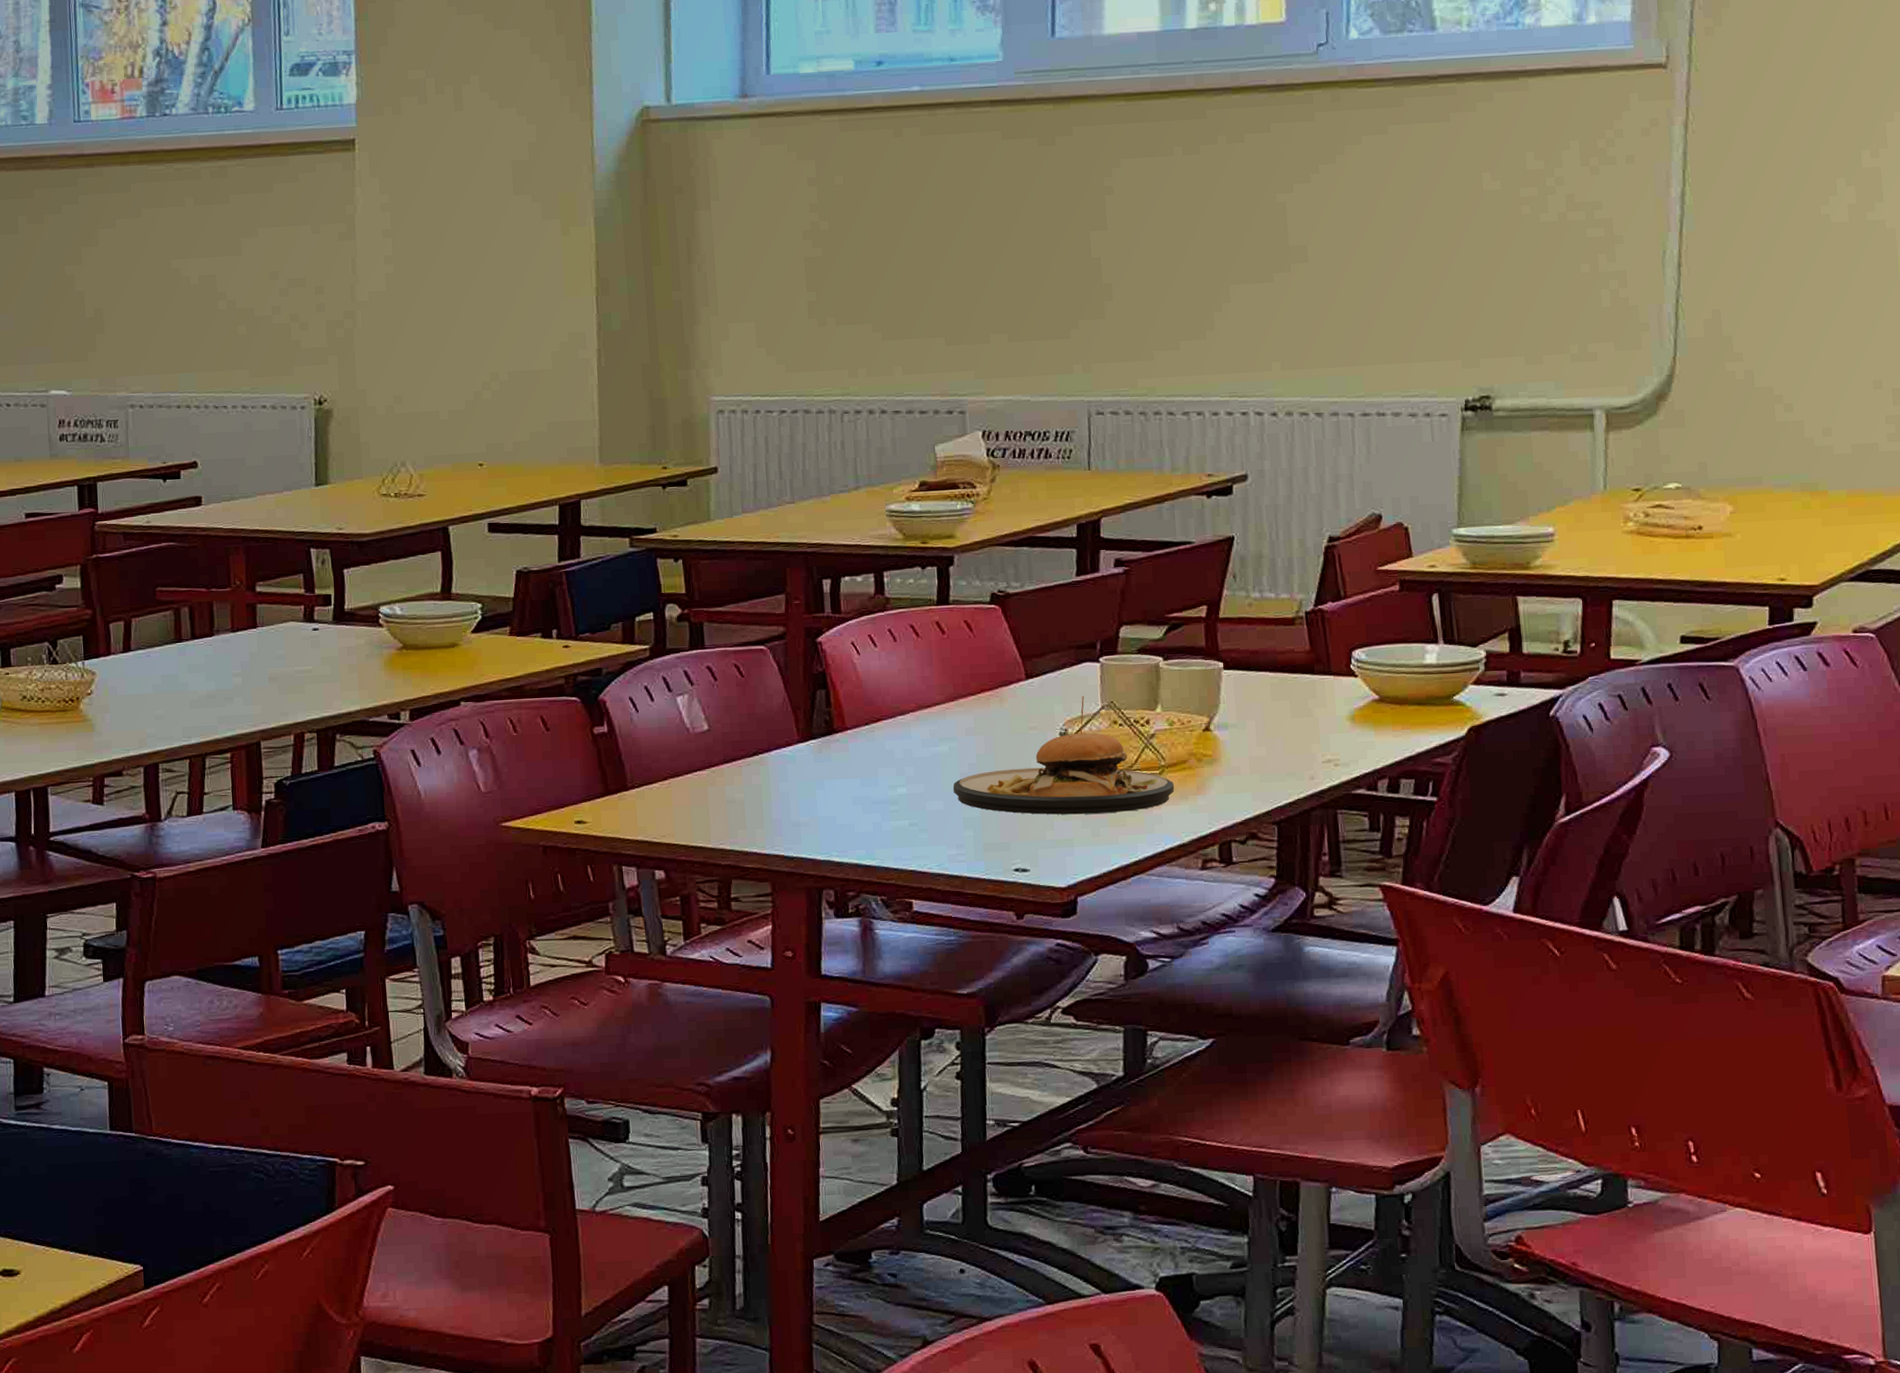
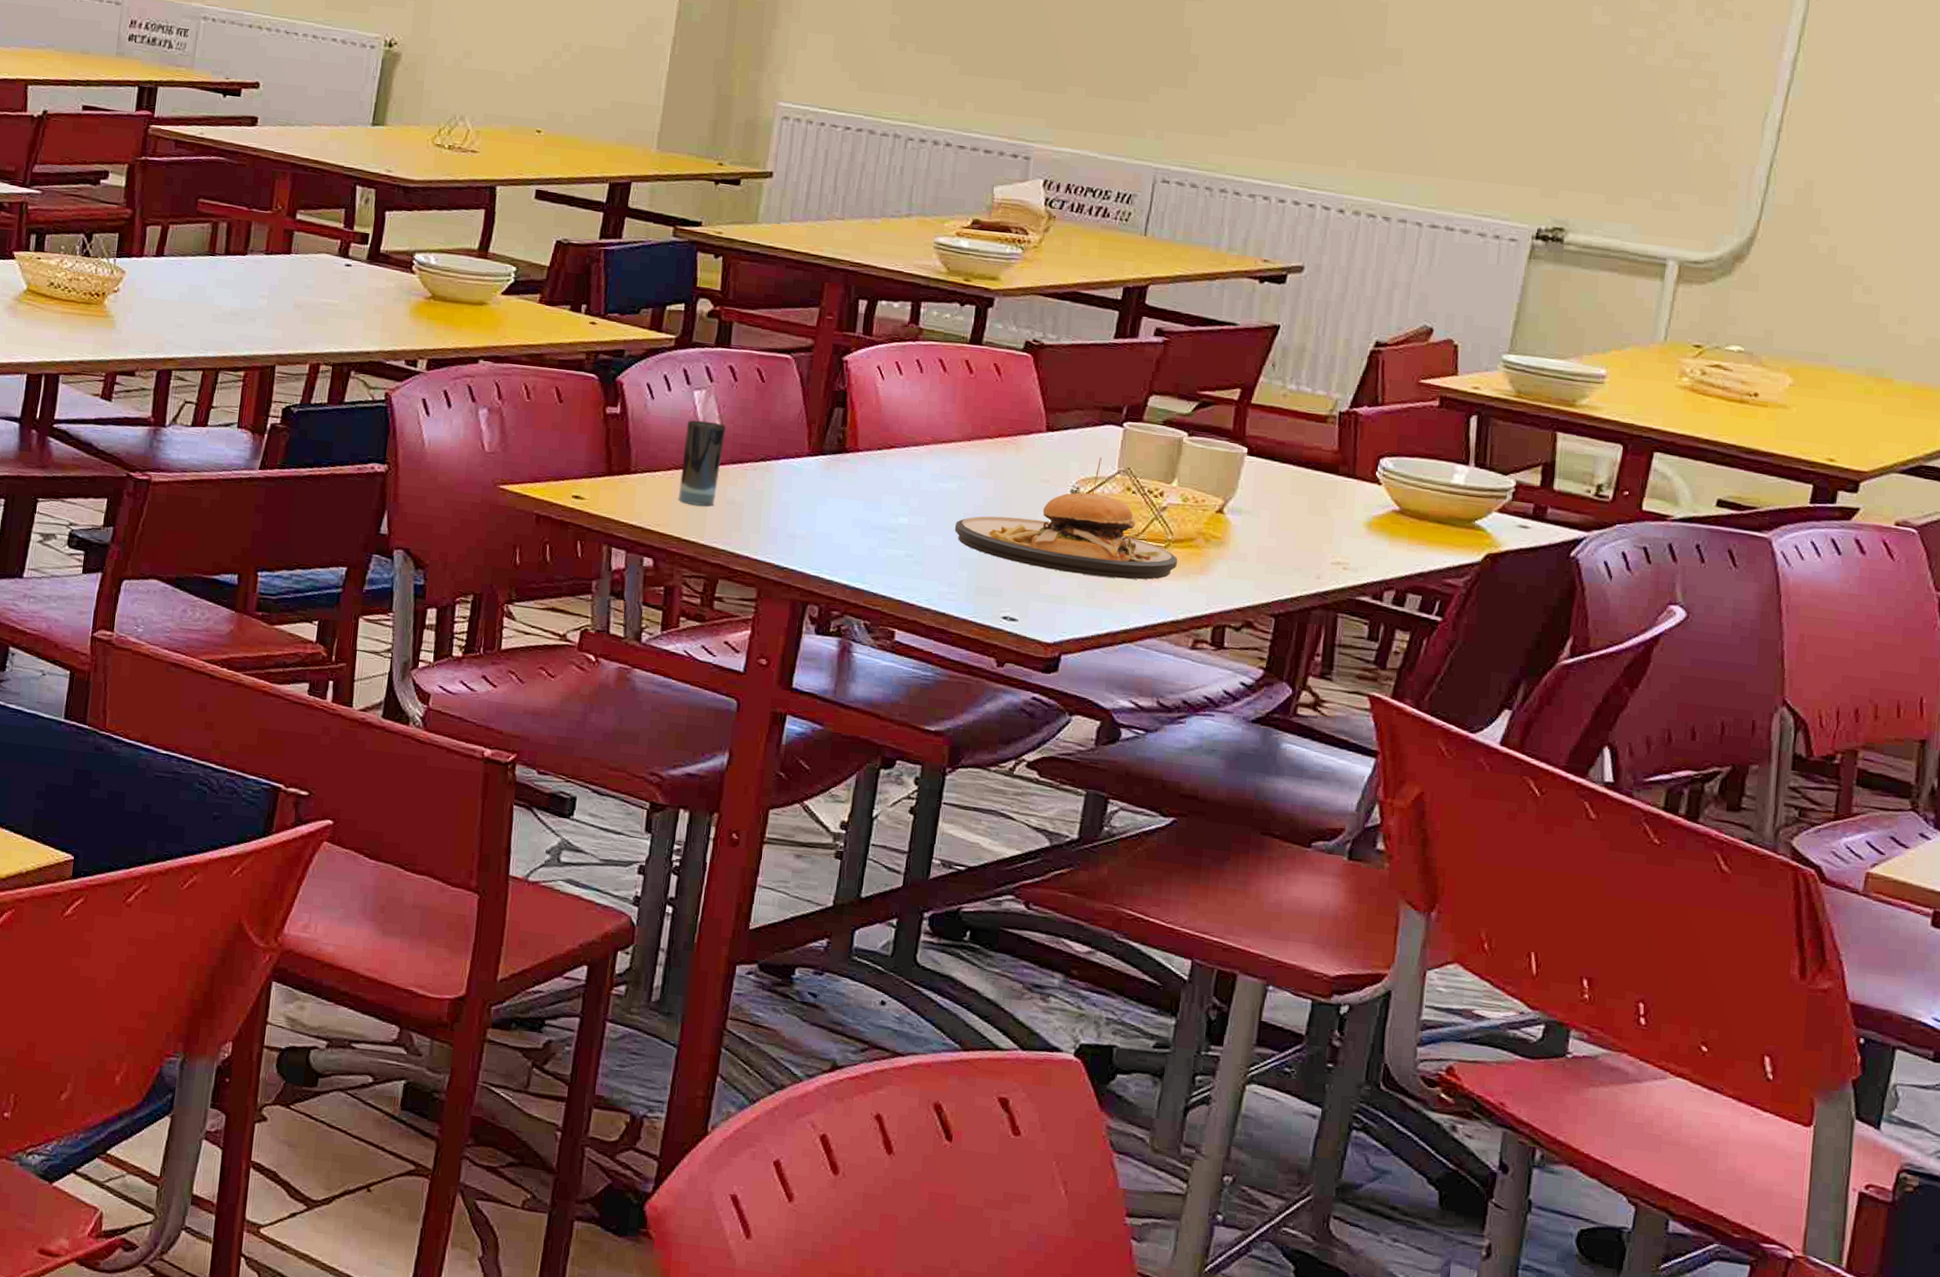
cup: none [675,725,715,812] -> present [678,420,726,508]

